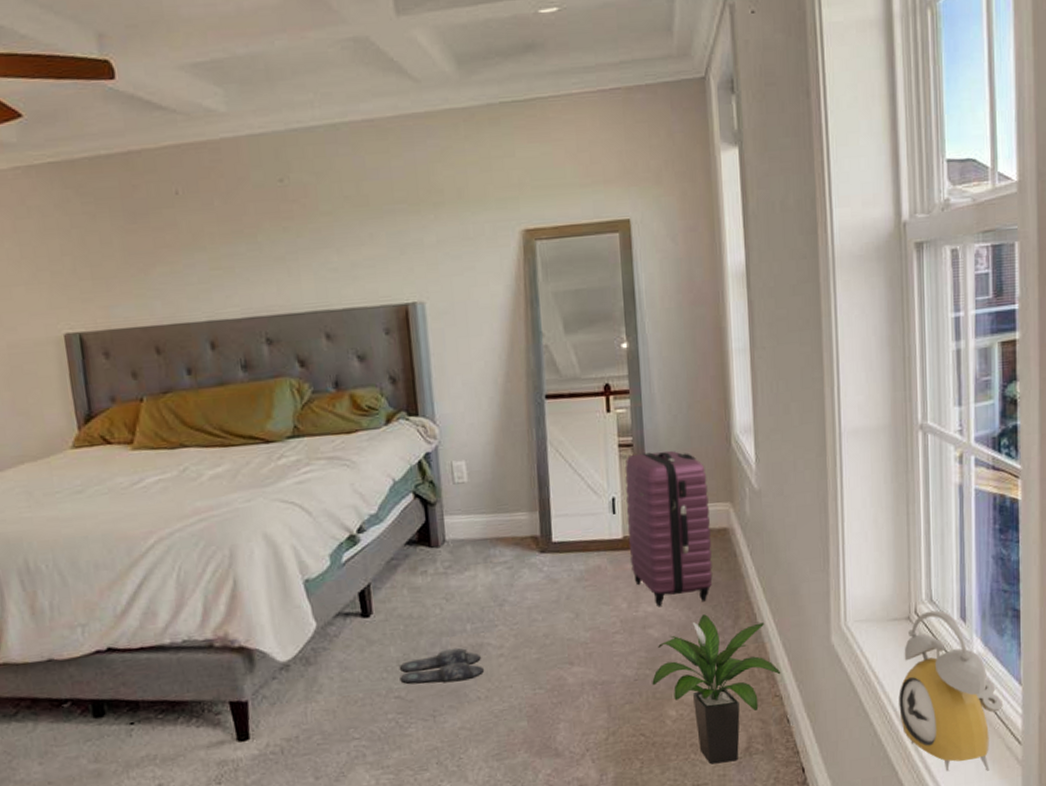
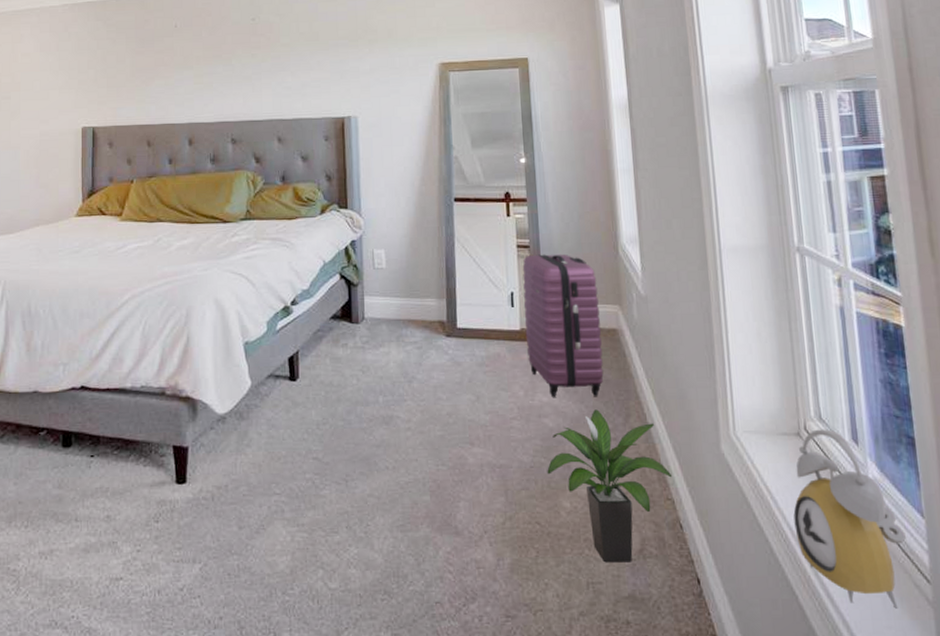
slippers: present [400,648,484,684] -> none [318,417,392,450]

